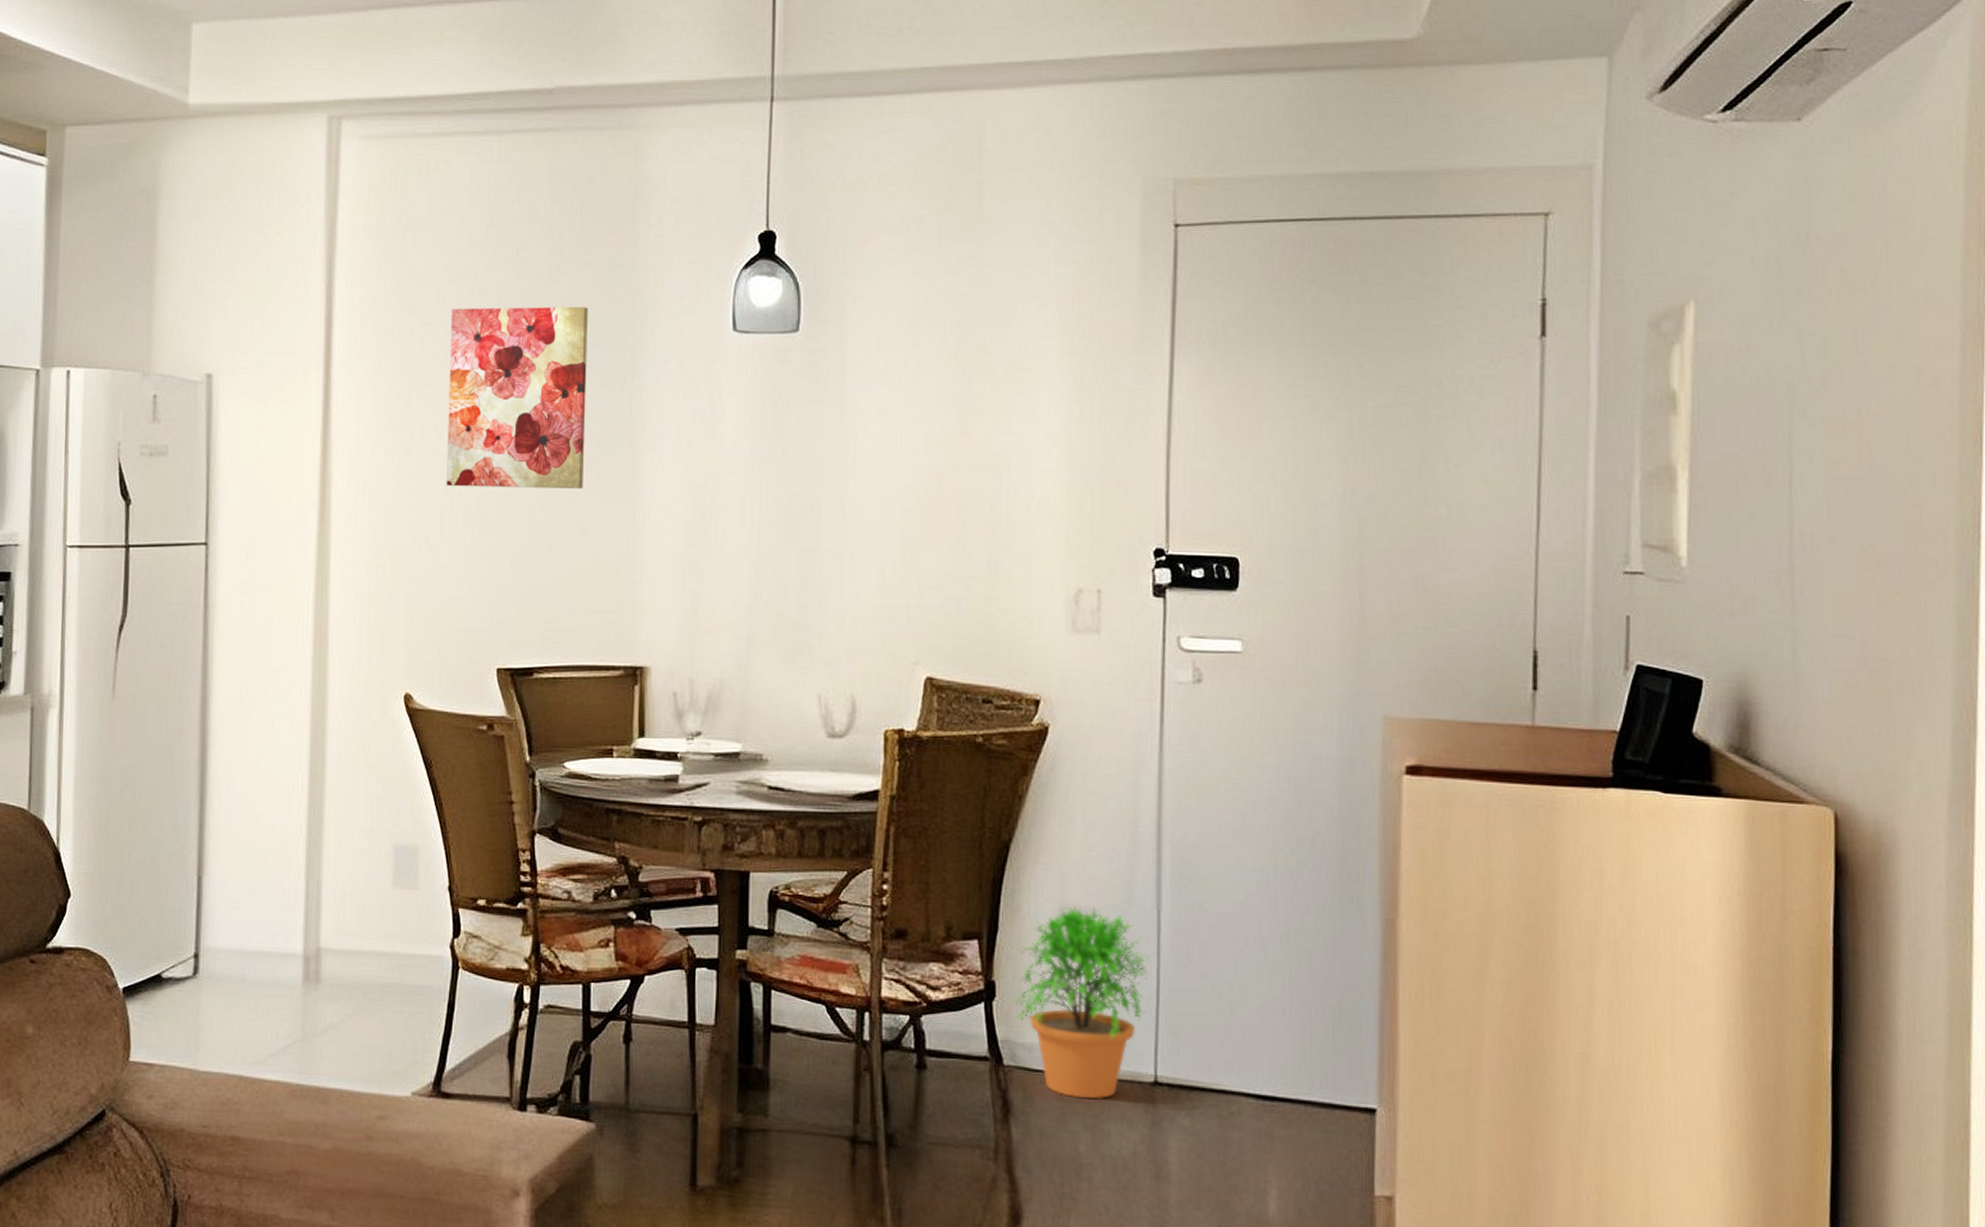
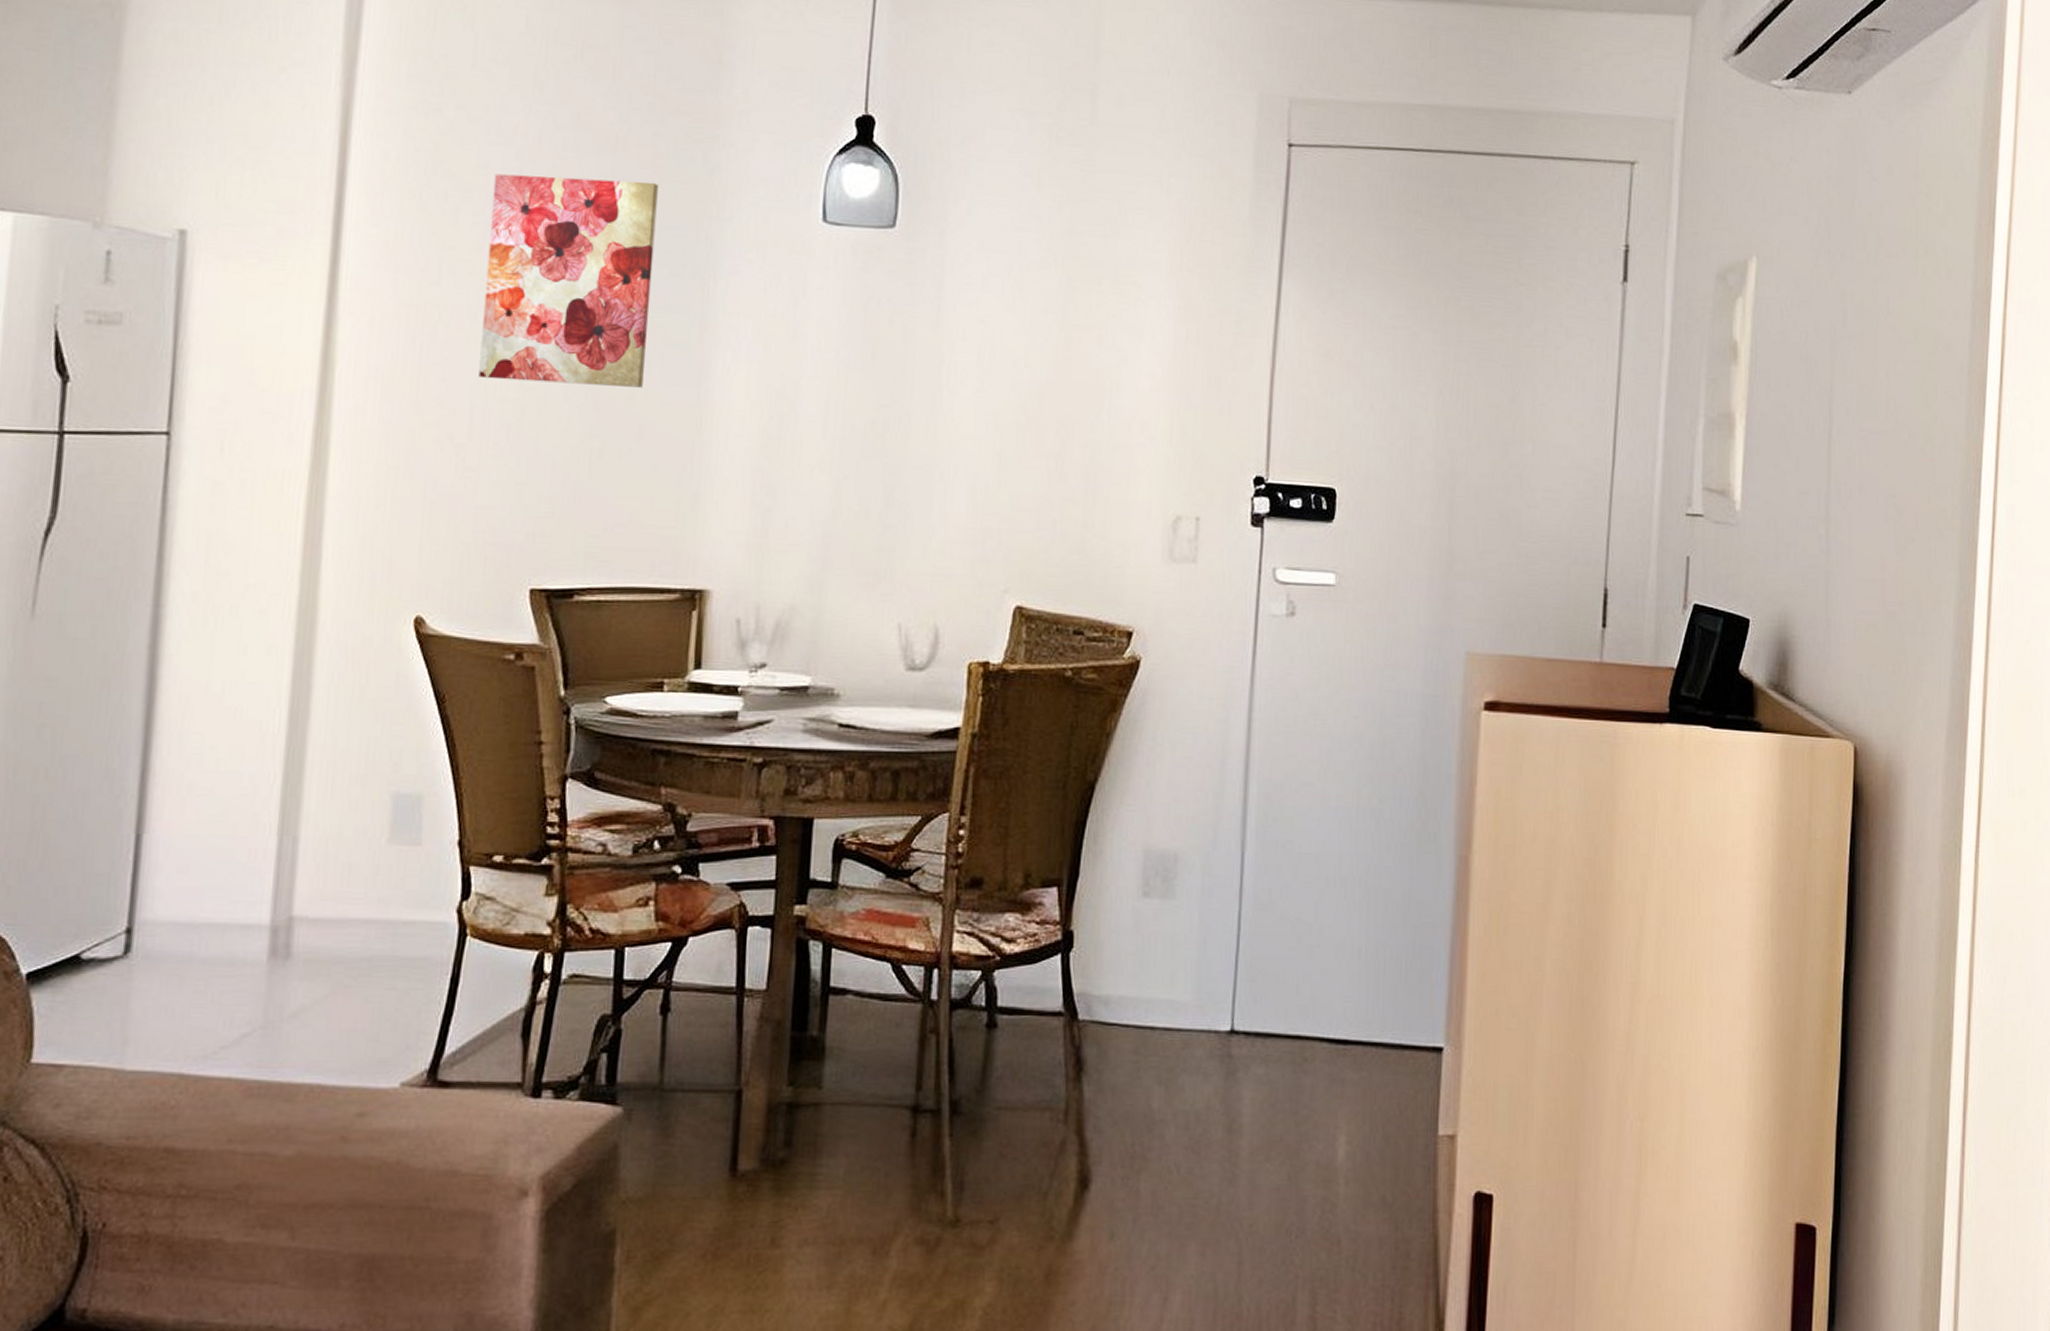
potted plant: present [1014,906,1149,1100] -> none [1092,849,1231,1052]

